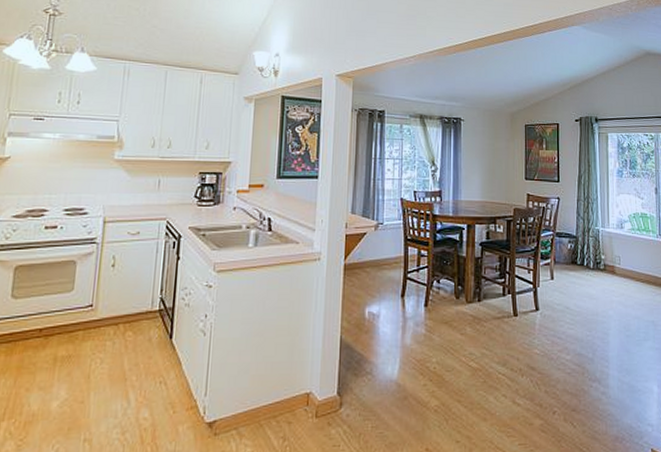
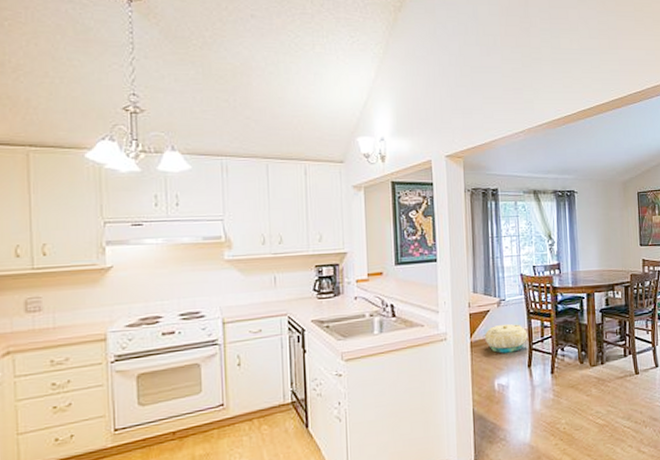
basket: none [358,248,403,280] -> present [484,324,528,354]

